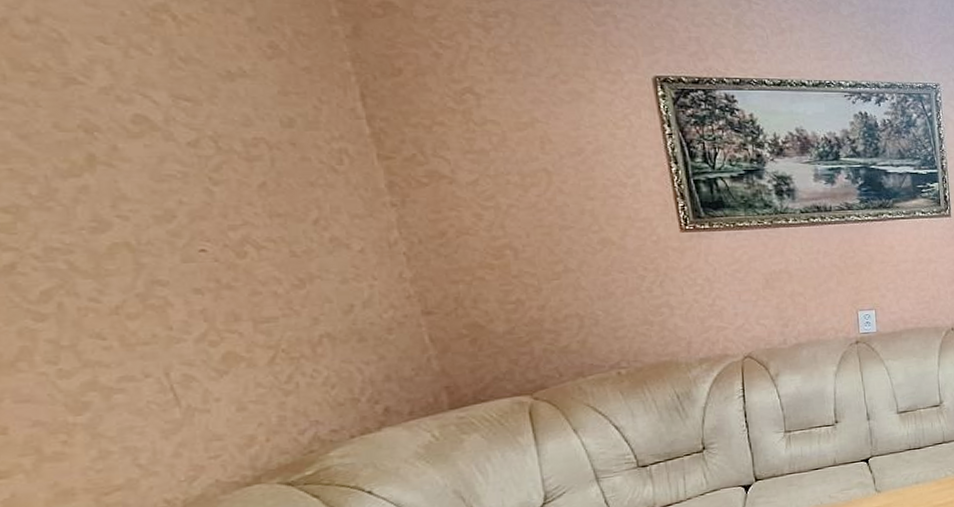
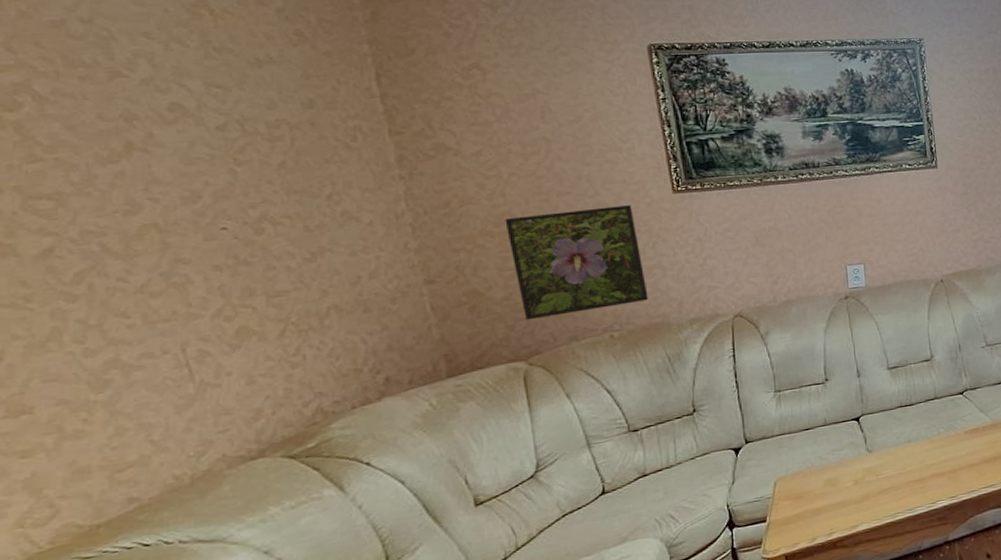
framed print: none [505,242,656,355] -> present [505,205,648,320]

